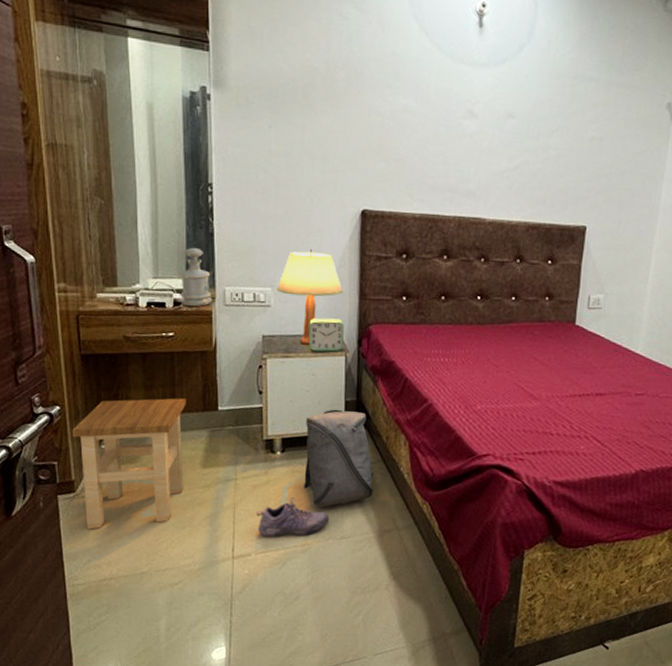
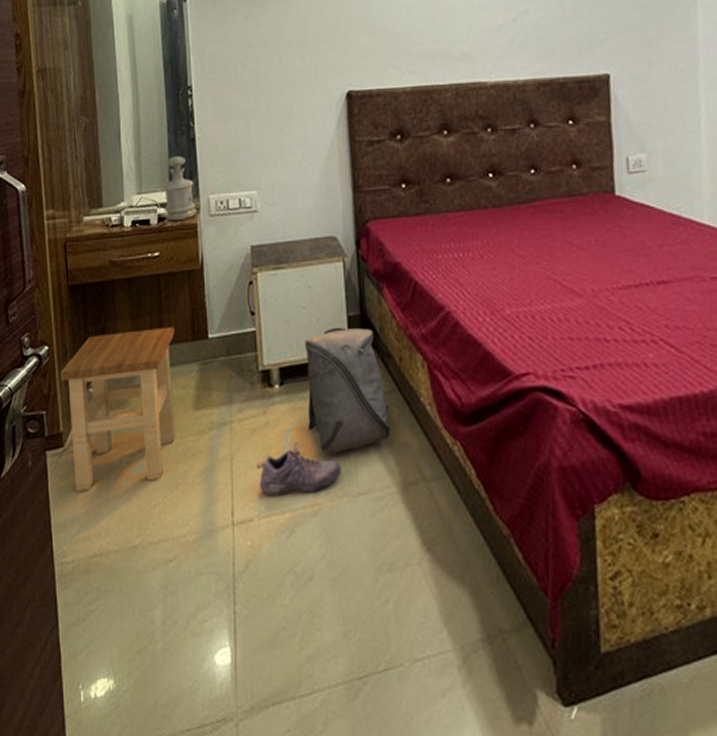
table lamp: present [276,249,343,345] -> none [262,142,334,252]
alarm clock: present [308,318,344,352] -> none [300,218,340,258]

